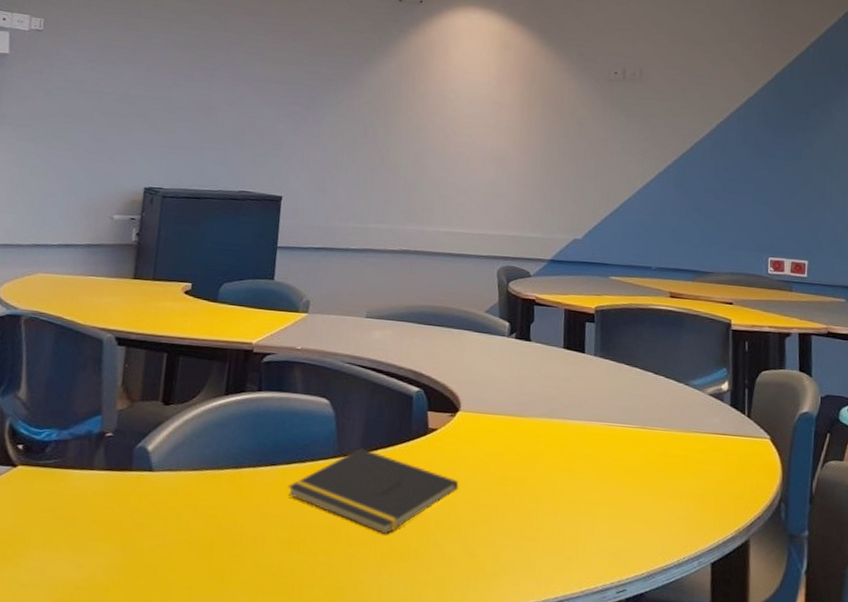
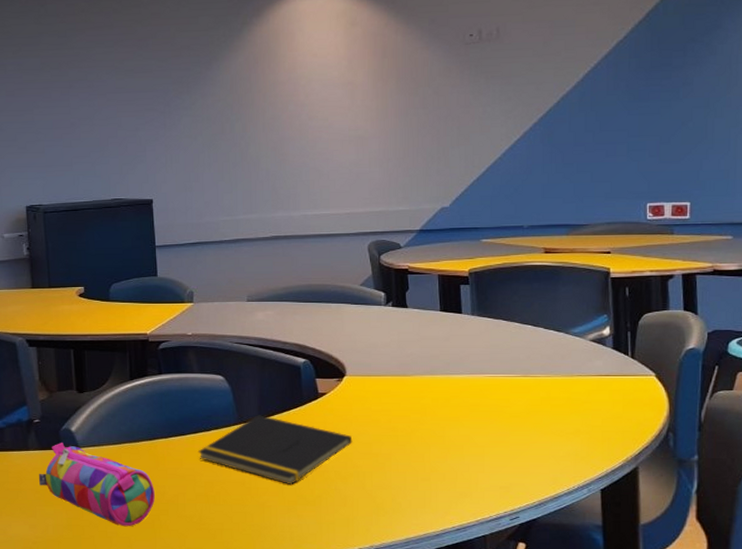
pencil case: none [97,463,232,575] -> present [39,443,155,527]

